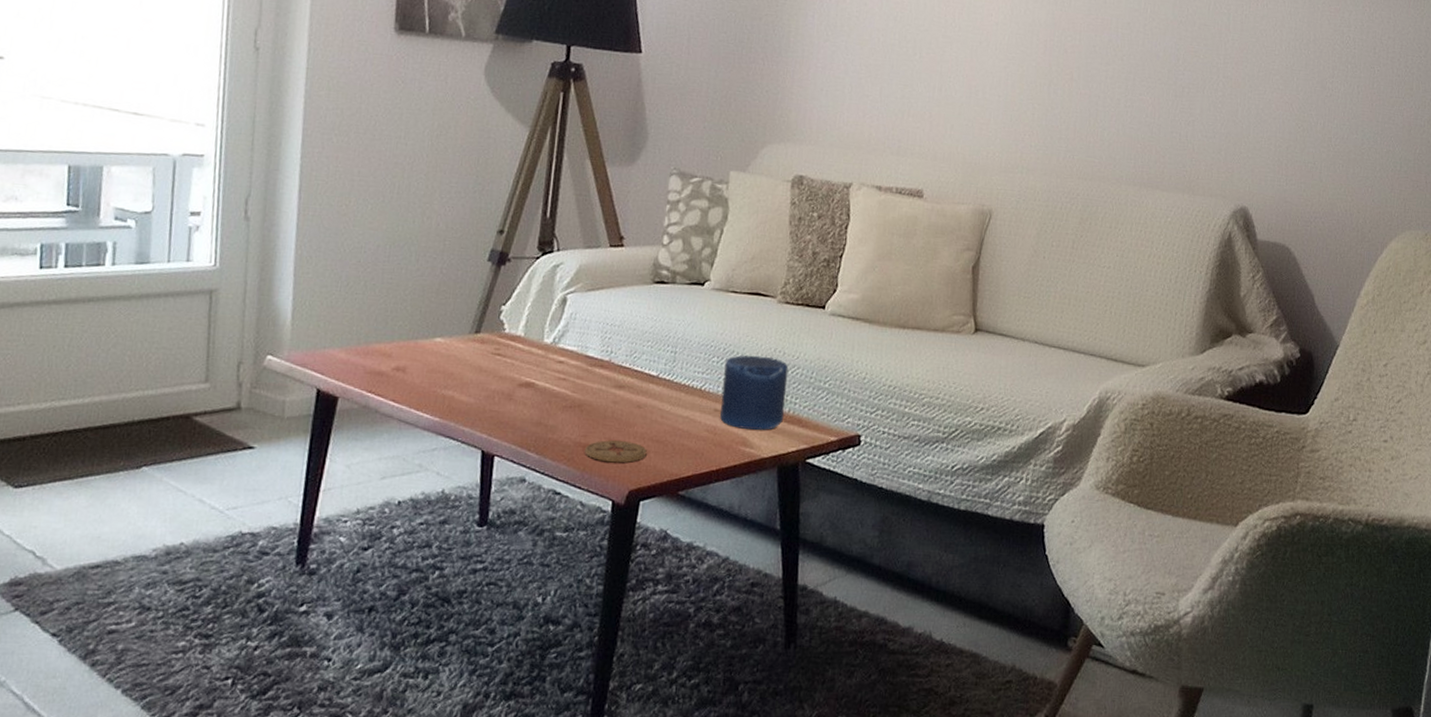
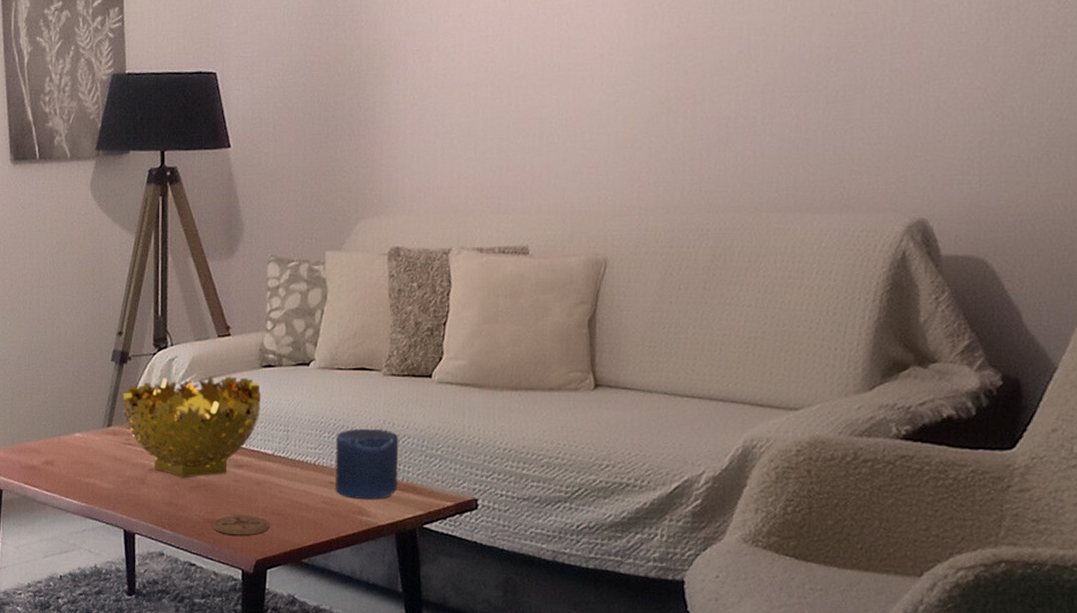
decorative bowl: none [495,285,651,396] -> present [123,375,262,478]

